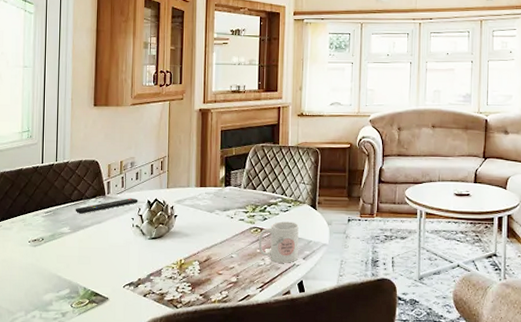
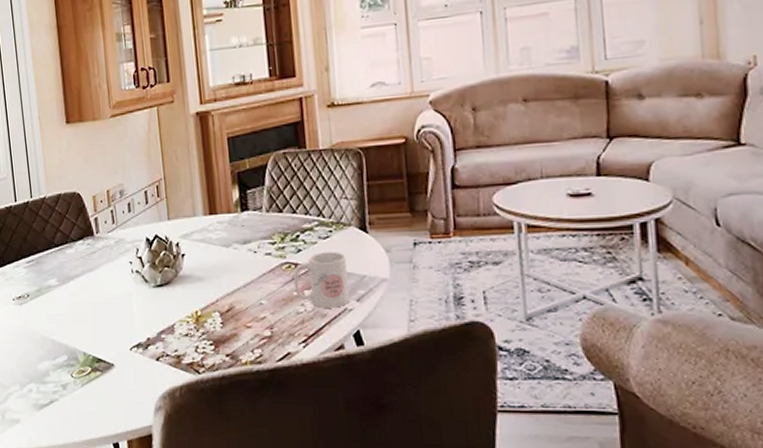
remote control: present [75,198,138,214] -> none [60,236,135,261]

